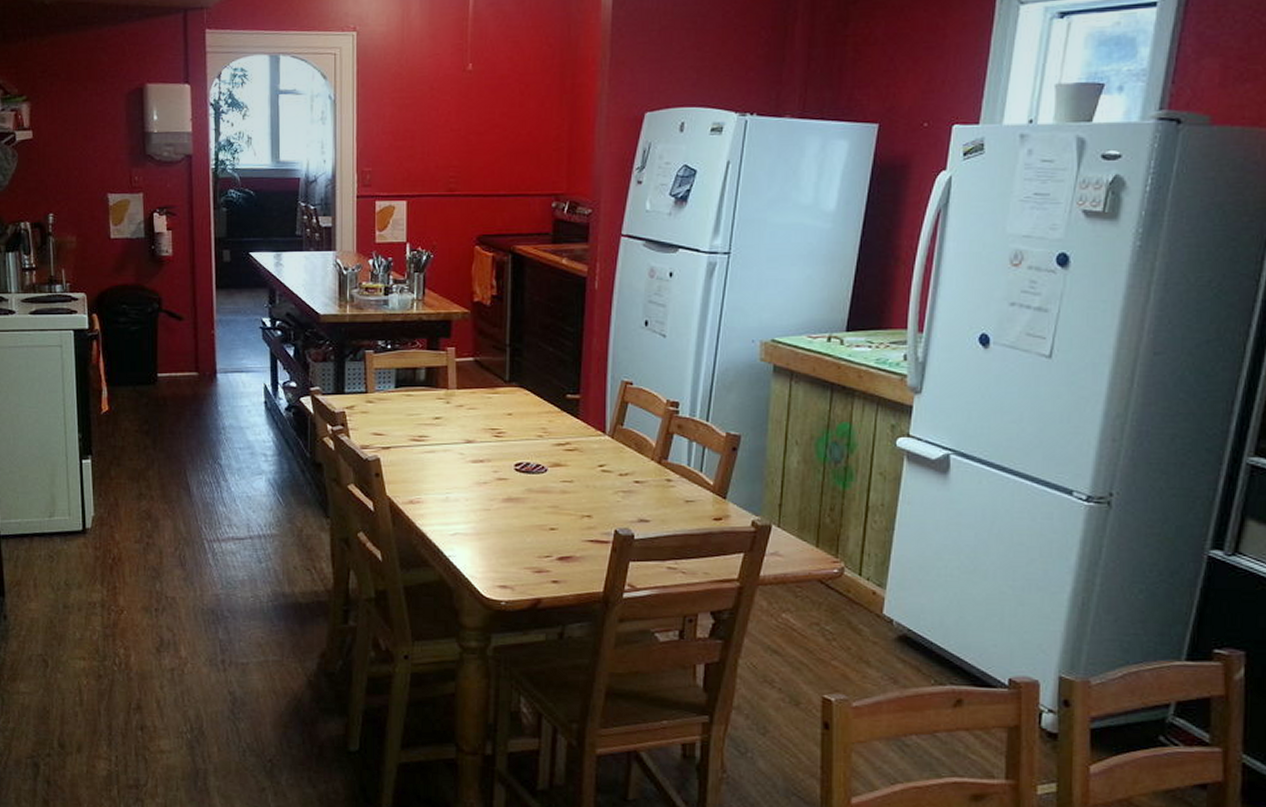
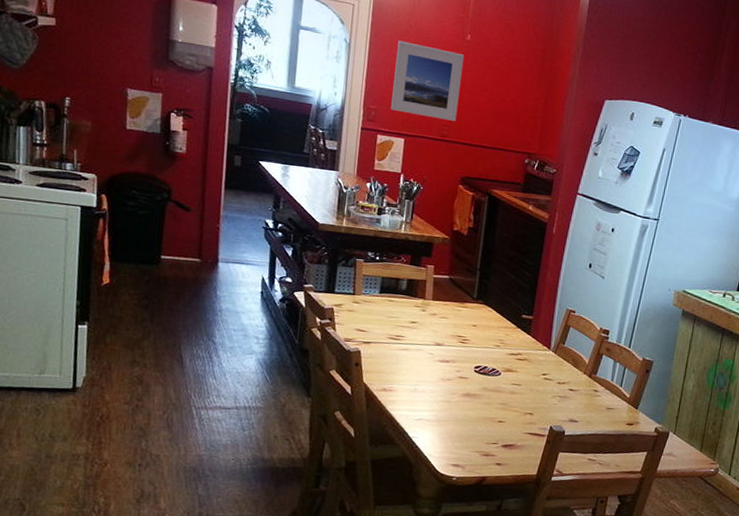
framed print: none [388,85,467,171] -> present [391,40,465,121]

